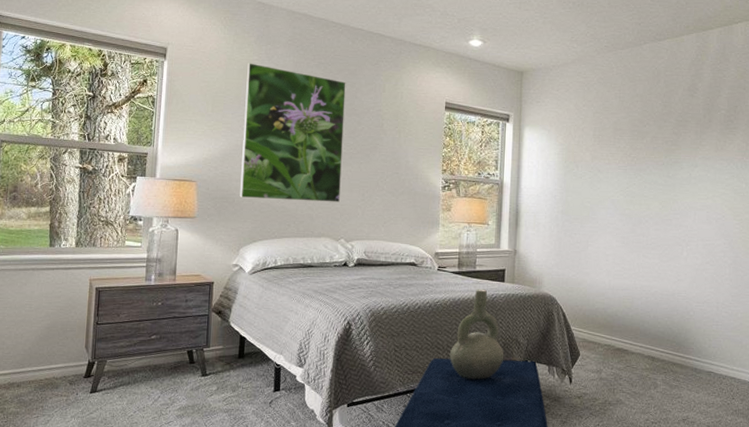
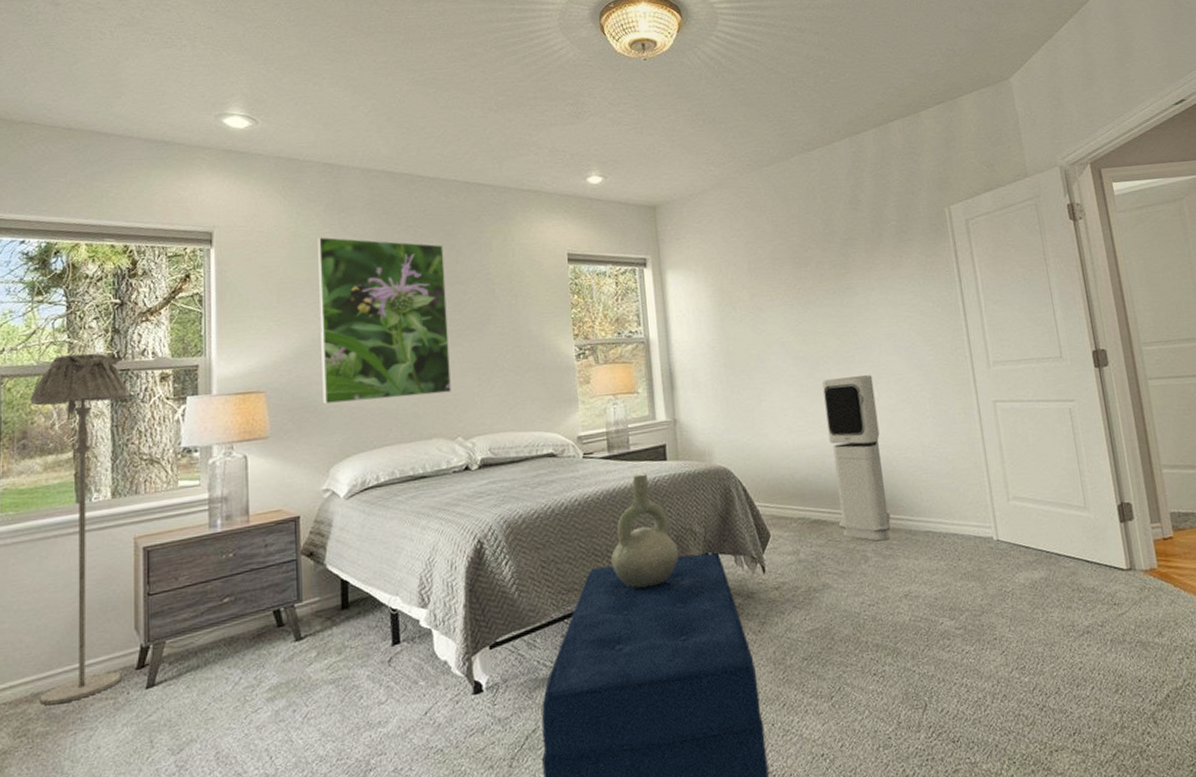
floor lamp: none [14,131,95,394] -> present [30,353,130,706]
air purifier: none [638,236,684,374] -> present [821,375,891,542]

